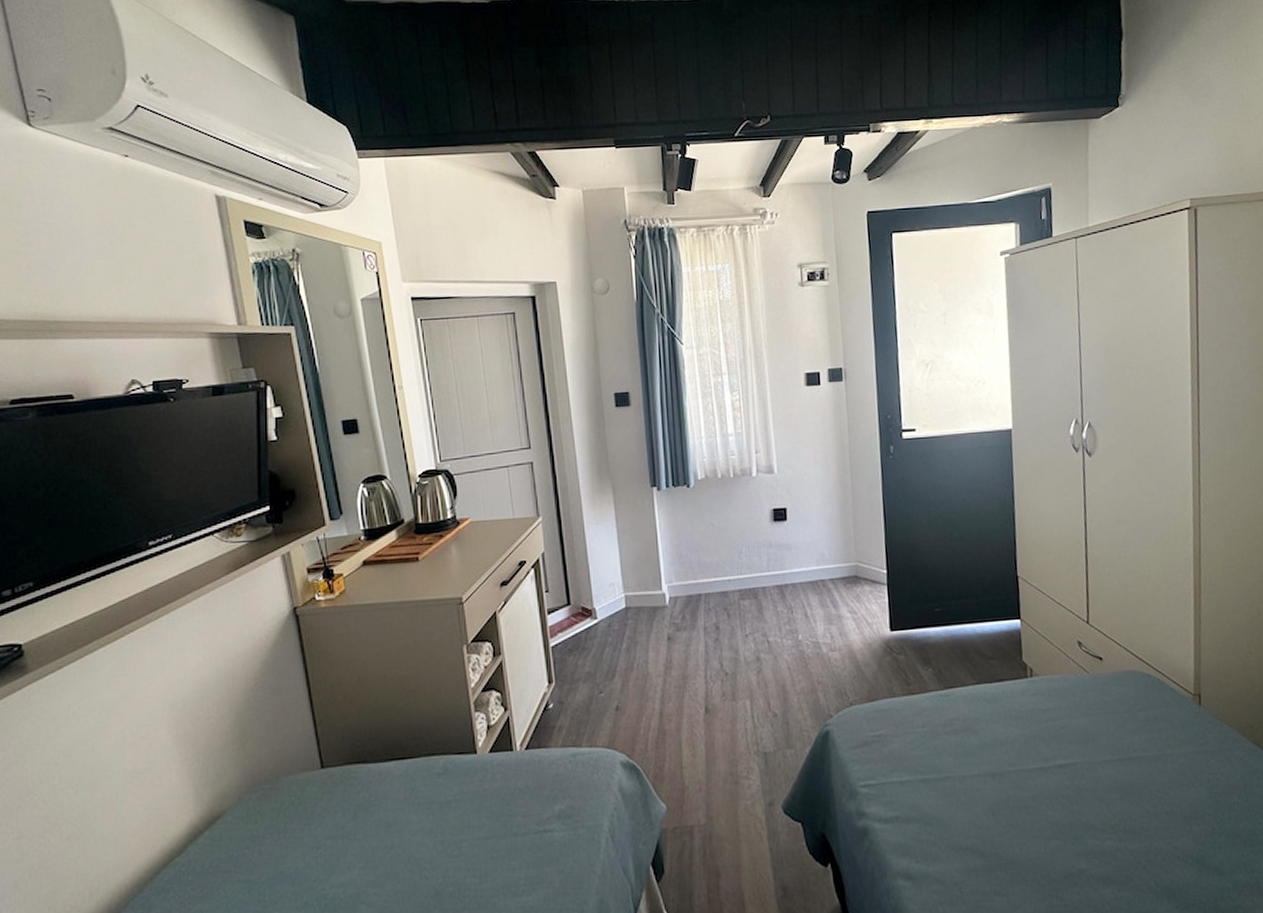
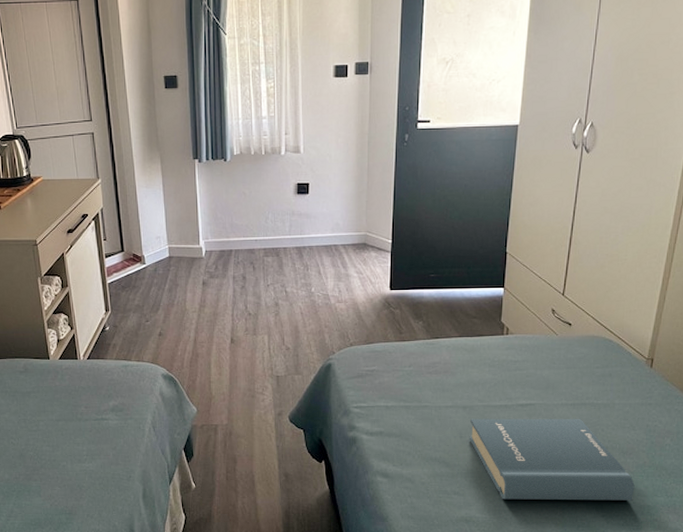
hardback book: none [1002,777,1208,897] -> present [469,418,635,501]

